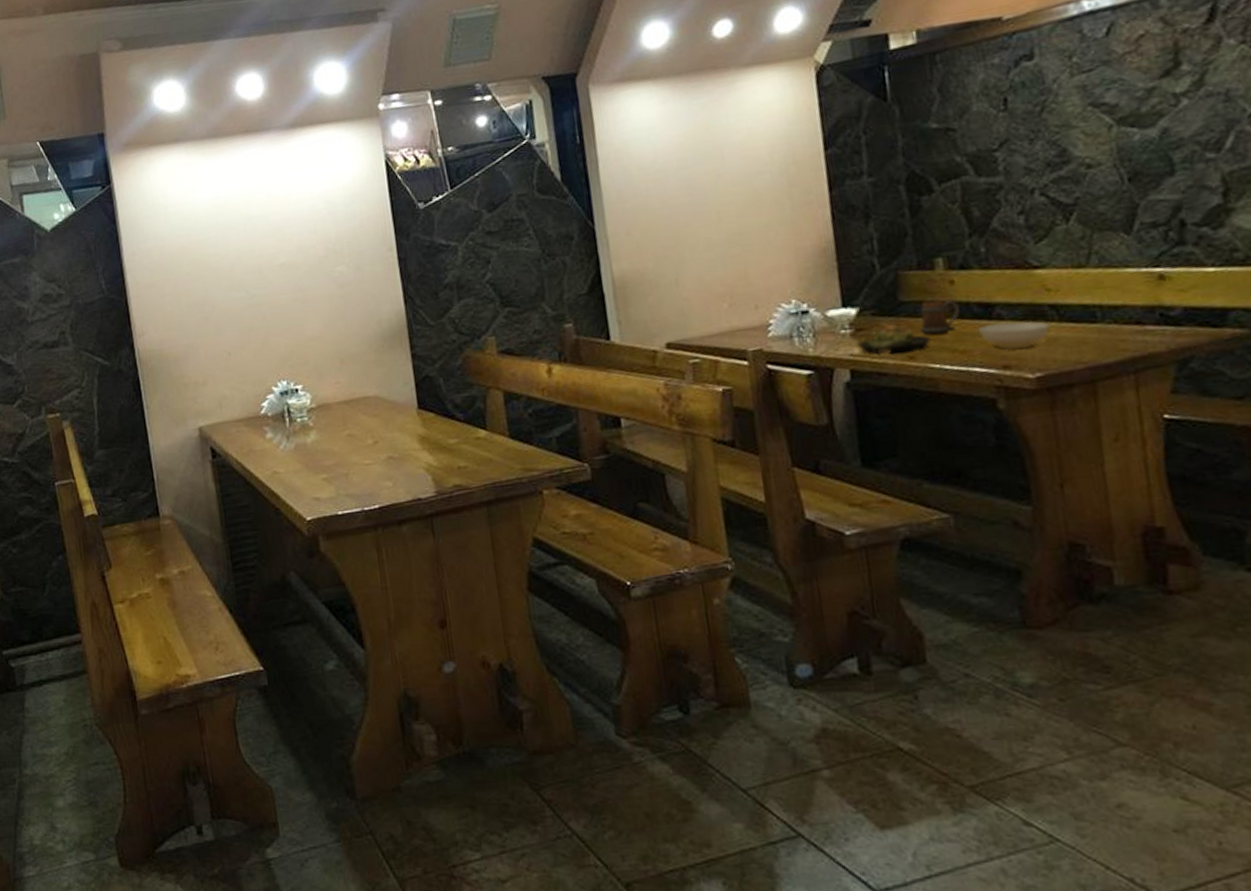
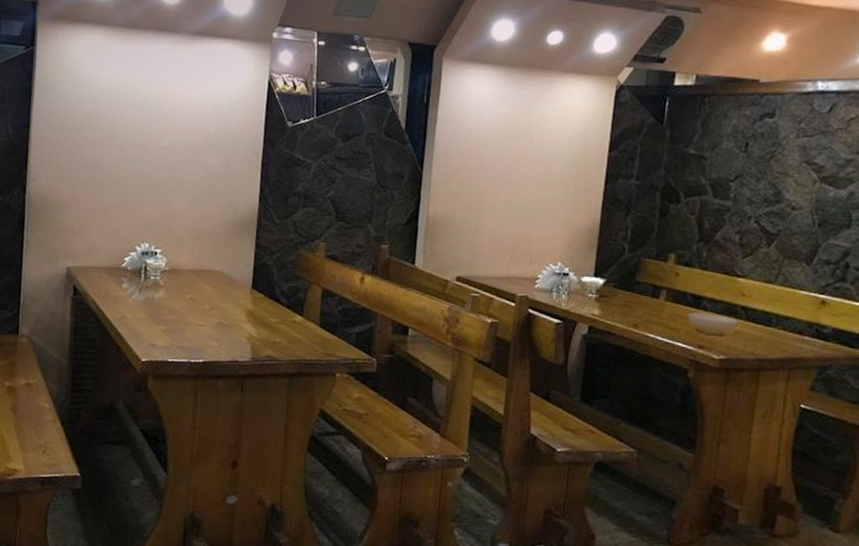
salad: present [858,321,932,354] -> none [599,295,653,321]
beer mug: present [921,300,960,337] -> none [647,285,678,314]

